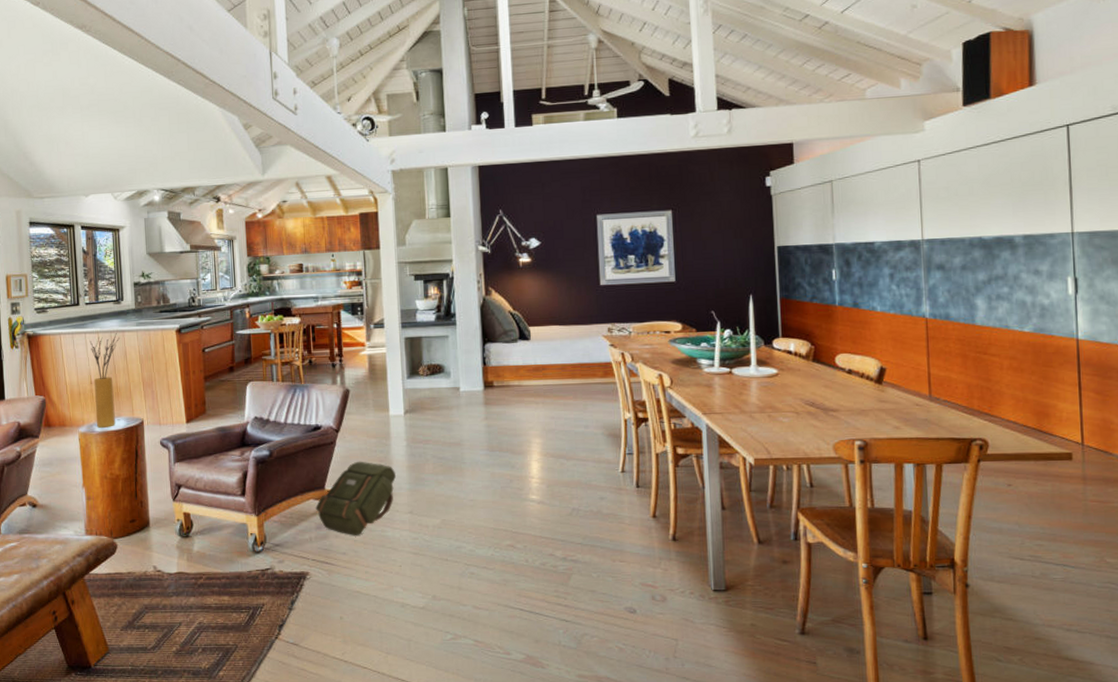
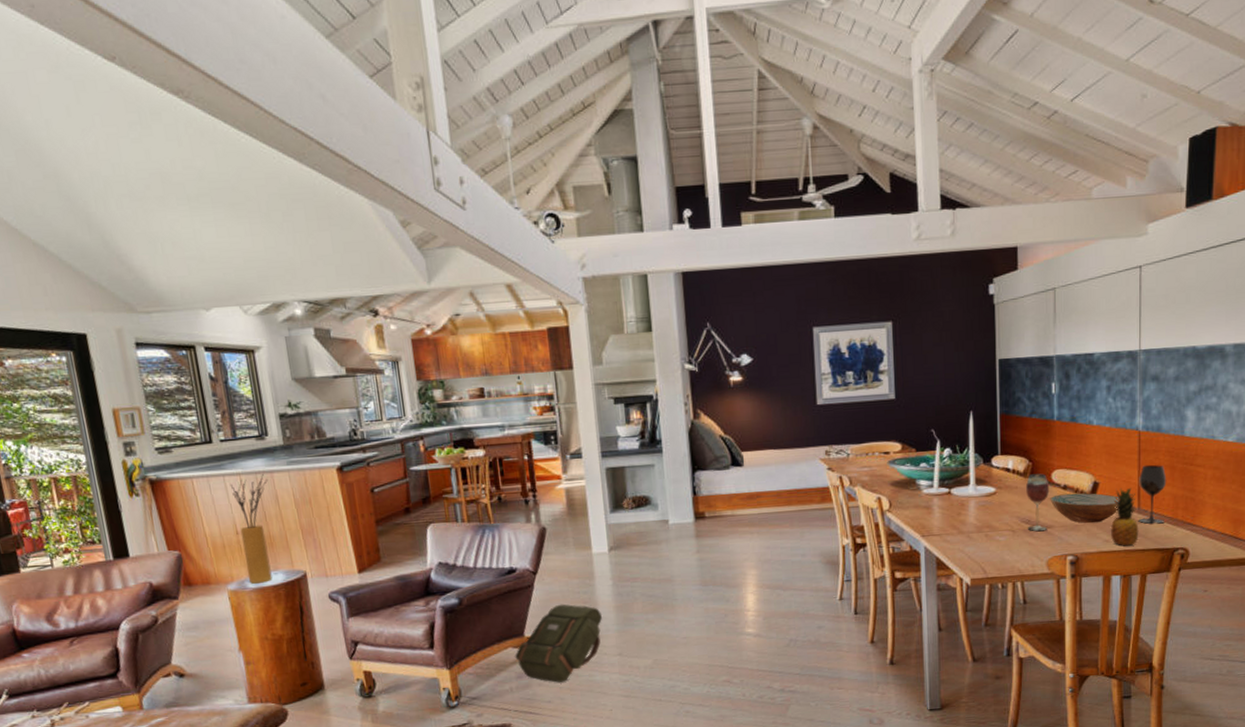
wineglass: none [808,357,834,415] -> present [1025,473,1050,532]
bowl: none [834,377,909,409] -> present [1050,493,1120,524]
fruit: none [901,374,932,434] -> present [1111,487,1139,546]
wineglass: none [928,352,960,413] -> present [1138,464,1167,524]

